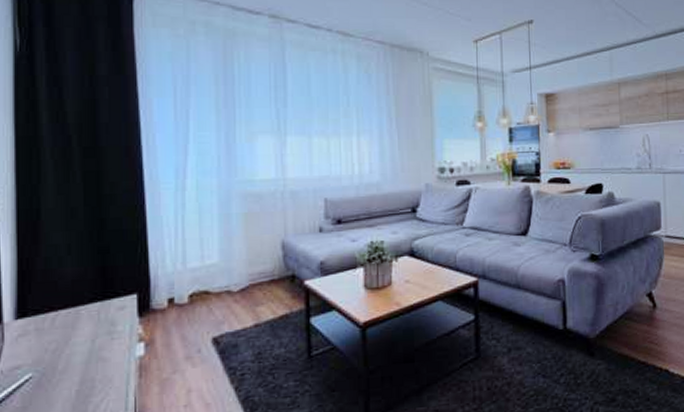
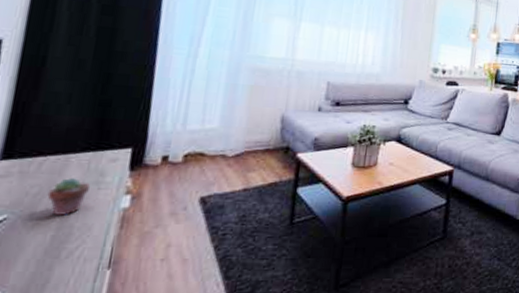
potted succulent: none [65,330,105,370] -> present [47,178,91,215]

